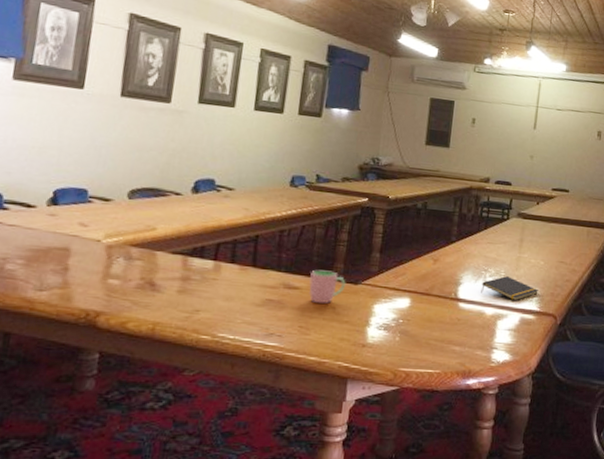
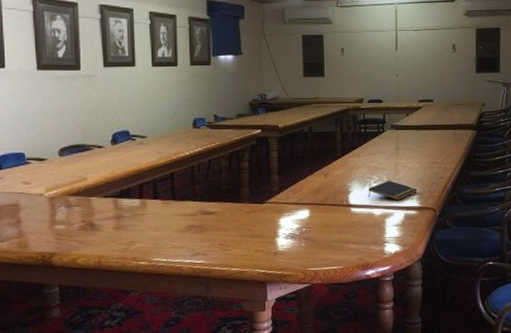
cup: present [308,270,346,304] -> none [222,195,253,223]

